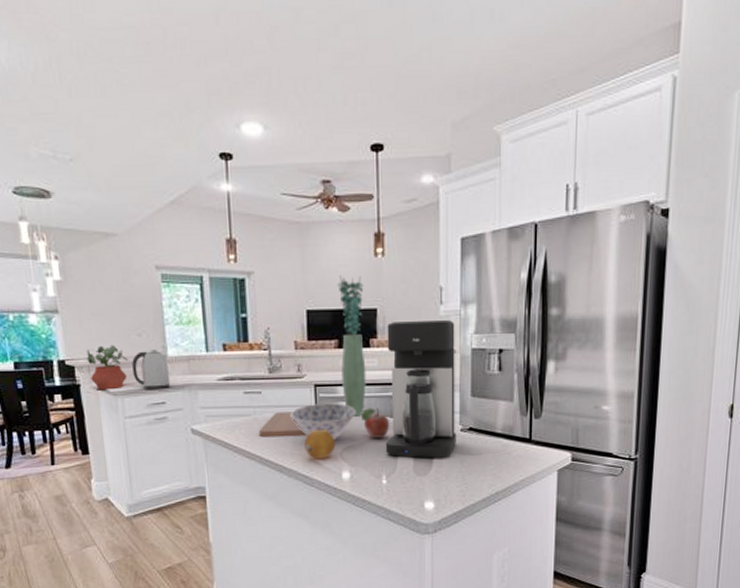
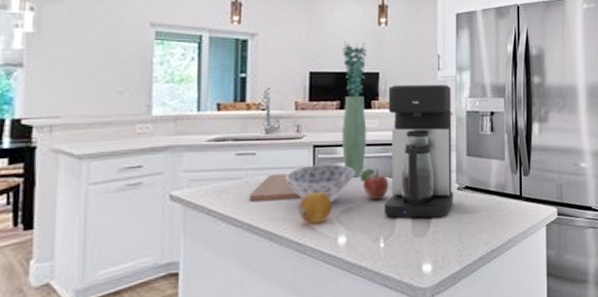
potted plant: present [86,345,129,390] -> none [51,102,104,153]
kettle: present [132,349,171,390] -> none [107,108,152,153]

